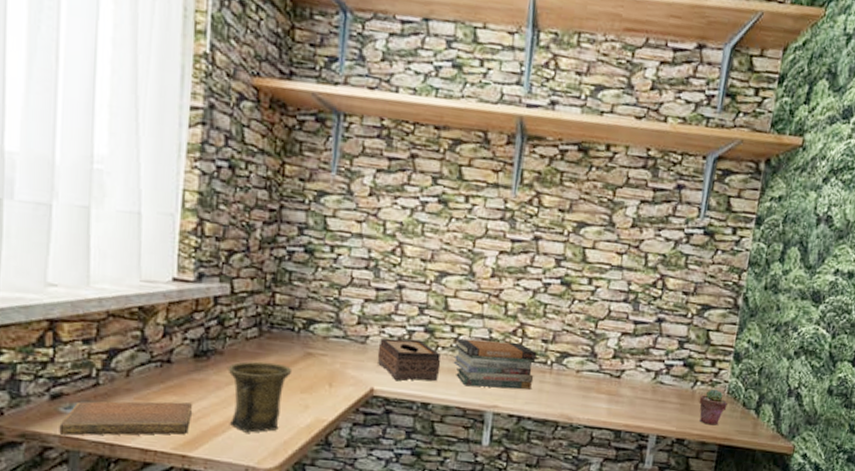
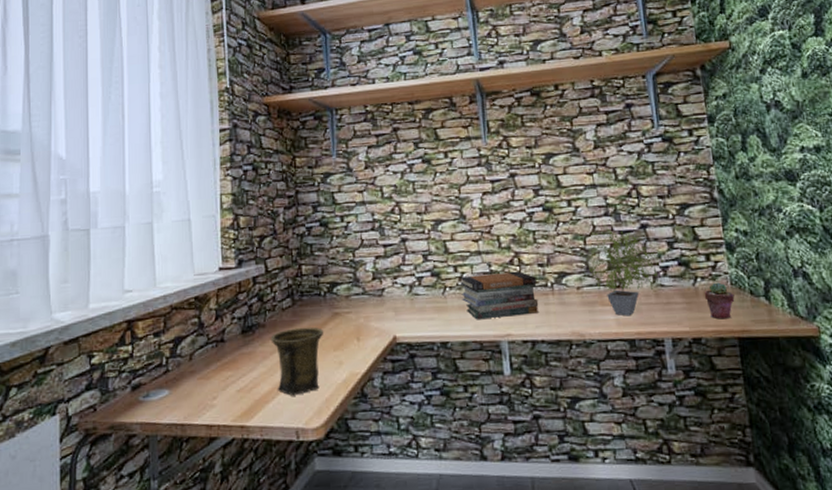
notebook: present [59,401,193,436] -> none [140,375,246,422]
tissue box: present [377,337,441,382] -> none [393,284,452,325]
potted plant: none [591,310,671,408] -> present [584,223,664,316]

